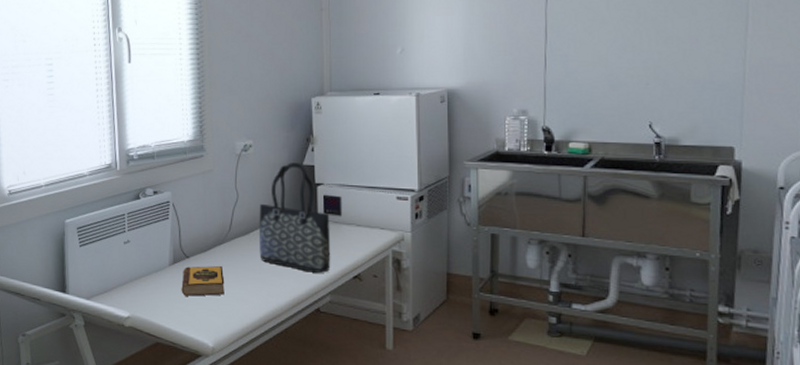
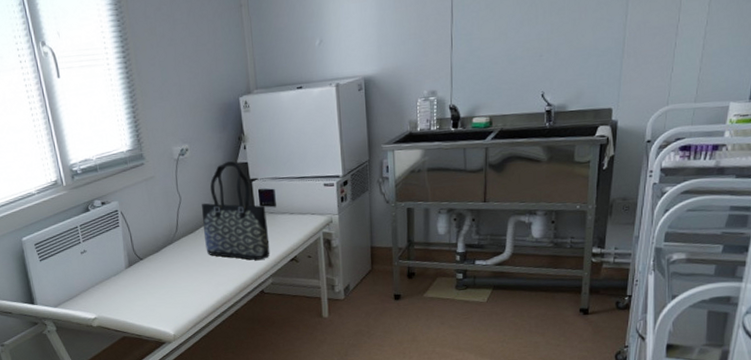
hardback book: present [181,265,225,296] -> none [138,263,179,294]

